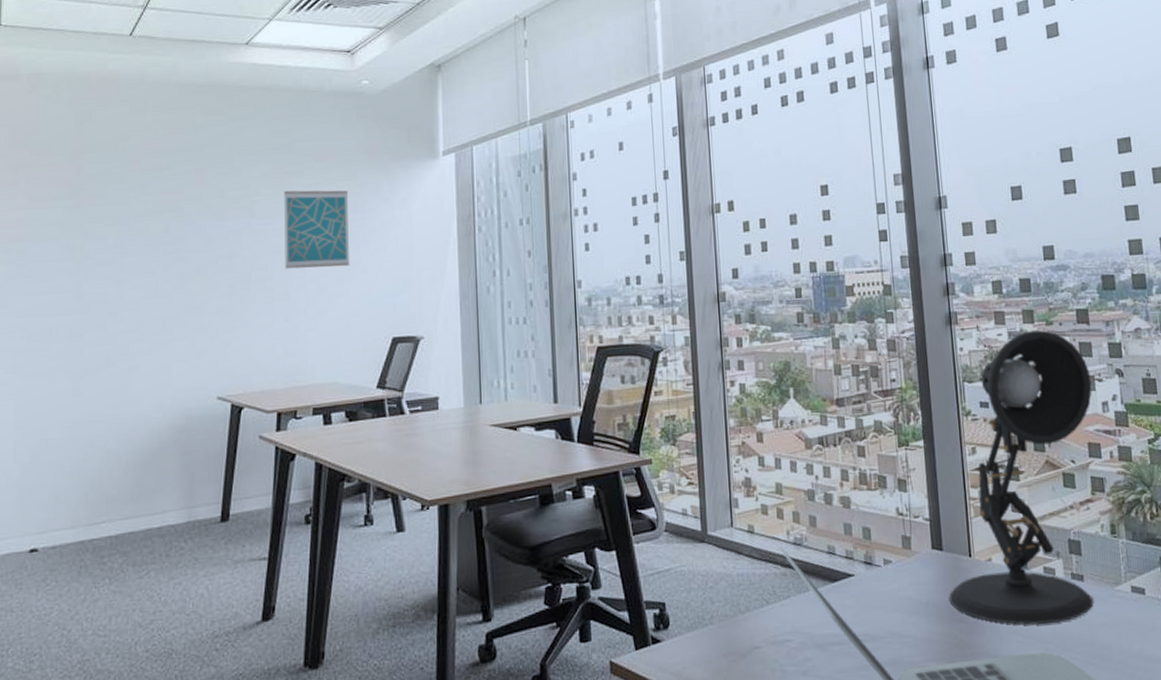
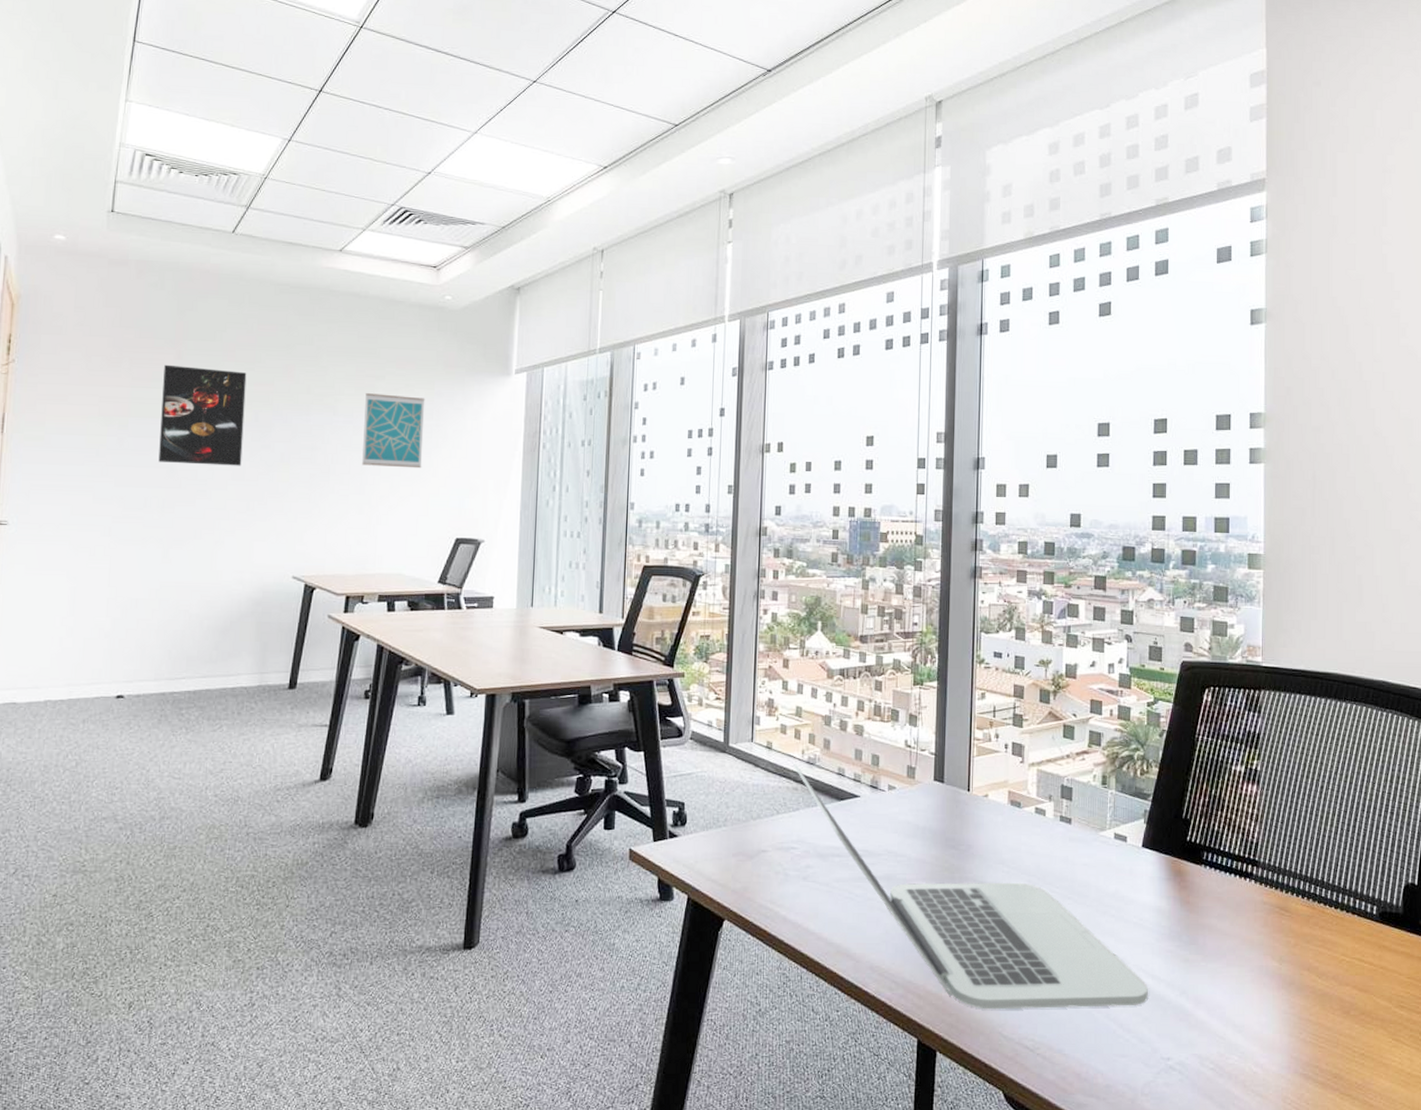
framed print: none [63,181,154,287] -> present [158,364,247,466]
desk lamp: present [949,329,1094,625] -> none [945,590,1101,859]

